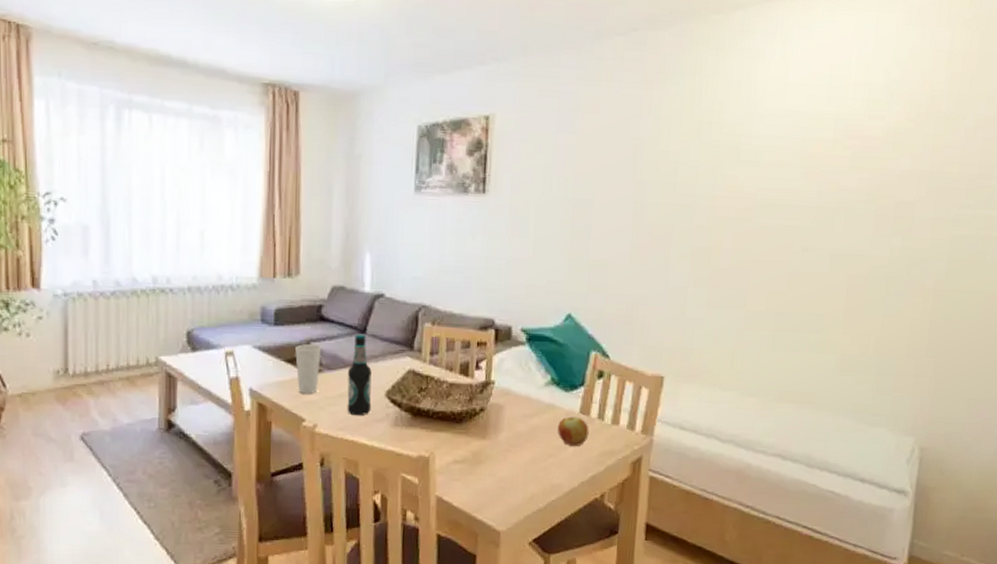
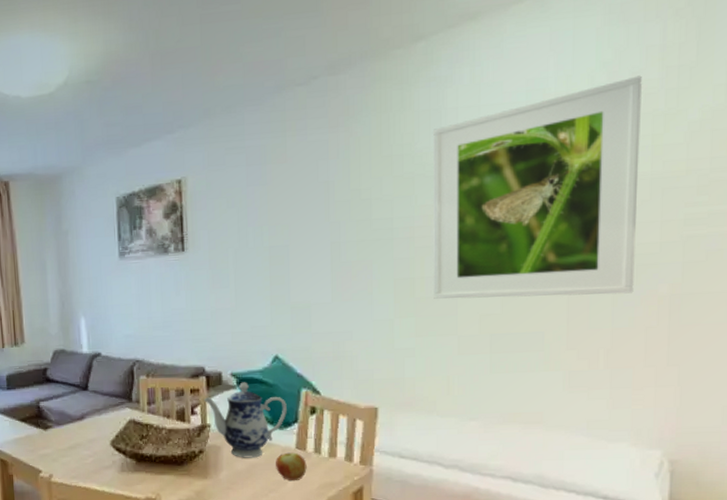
cup: present [295,343,322,394] -> none [27,403,50,448]
bottle: present [347,334,372,416] -> none [74,391,99,465]
teapot: none [491,338,575,420] -> present [204,382,287,458]
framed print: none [727,77,930,285] -> present [433,75,642,299]

